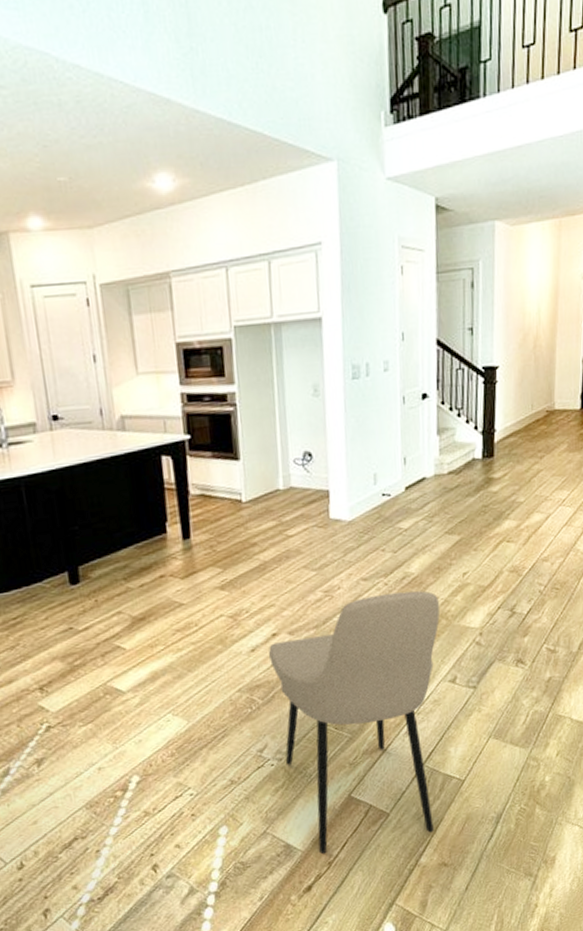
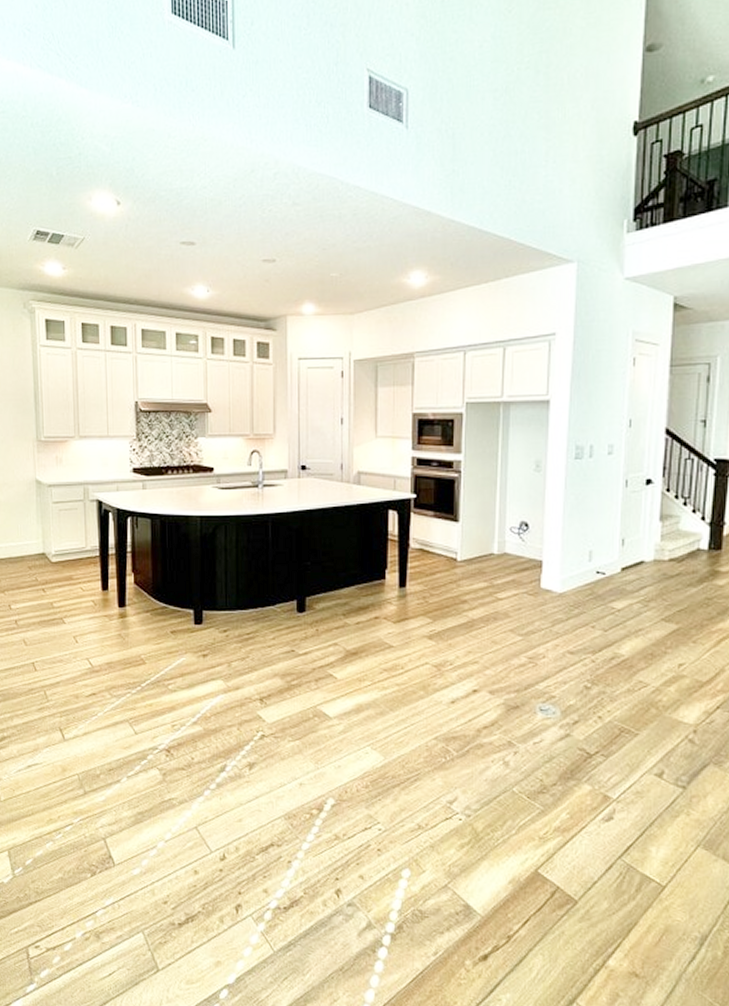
dining chair: present [269,590,440,855] -> none [468,671,649,935]

